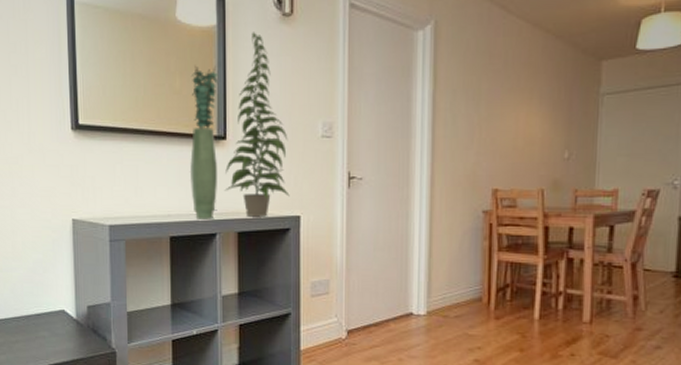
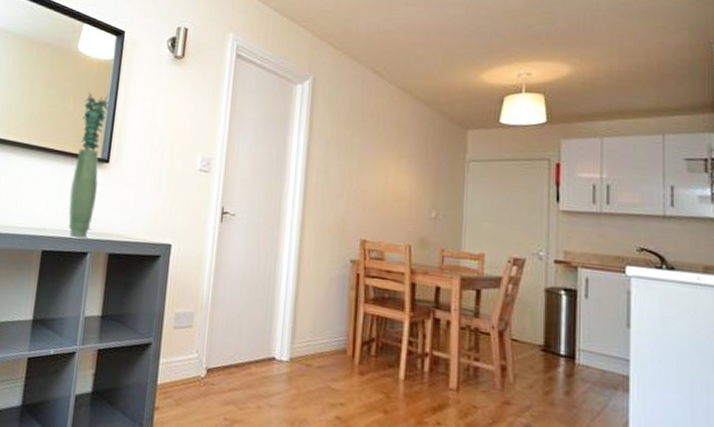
plant: present [224,32,290,217] -> none [101,69,168,242]

